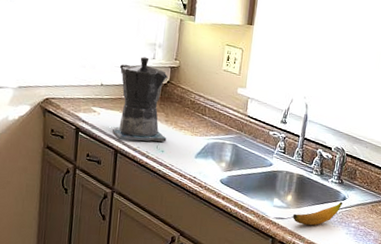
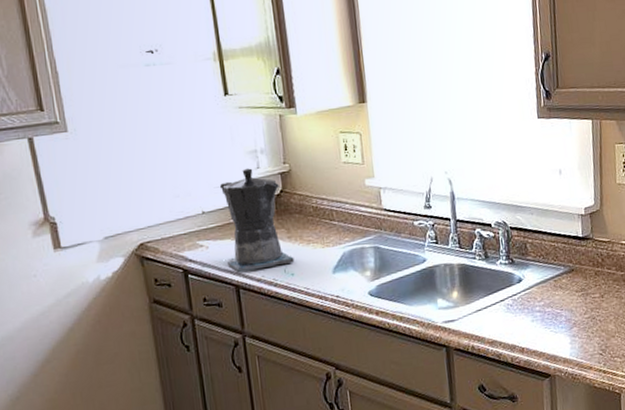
banana: present [293,202,343,226] -> none [464,285,520,323]

